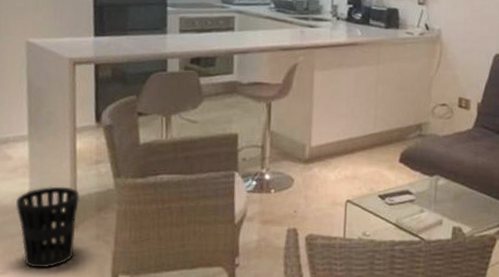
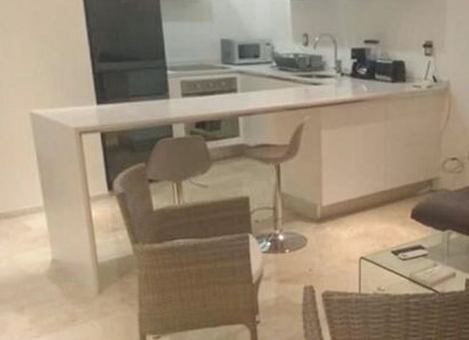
wastebasket: present [16,186,80,268] -> none [41,254,102,331]

